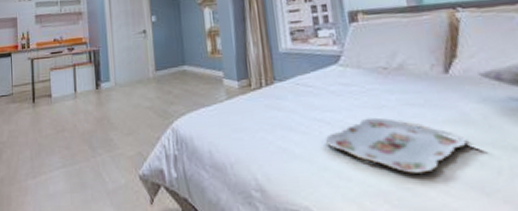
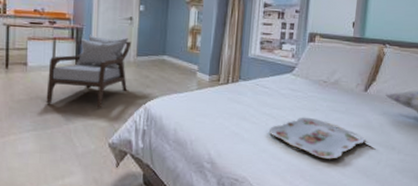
armchair: none [71,52,150,136] -> present [46,34,132,108]

